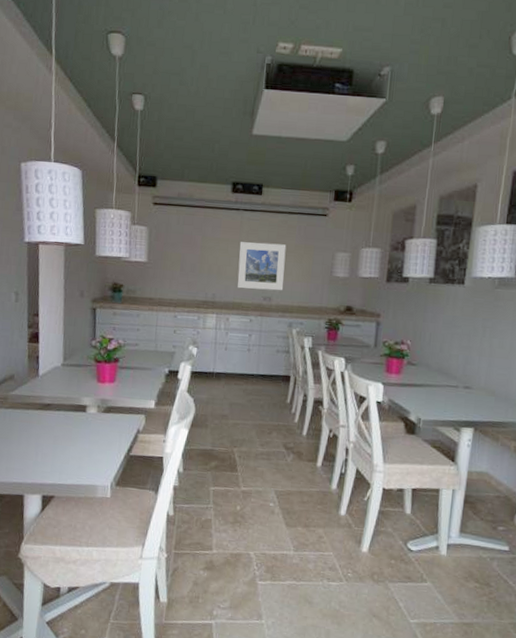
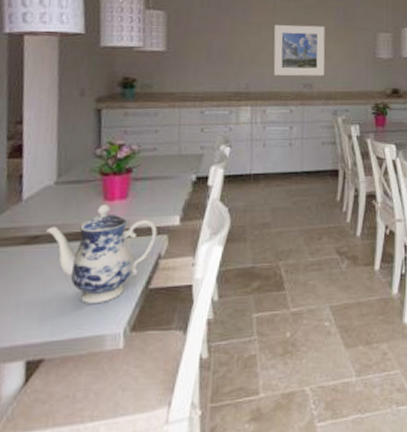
teapot: none [56,385,137,461] -> present [47,205,158,303]

